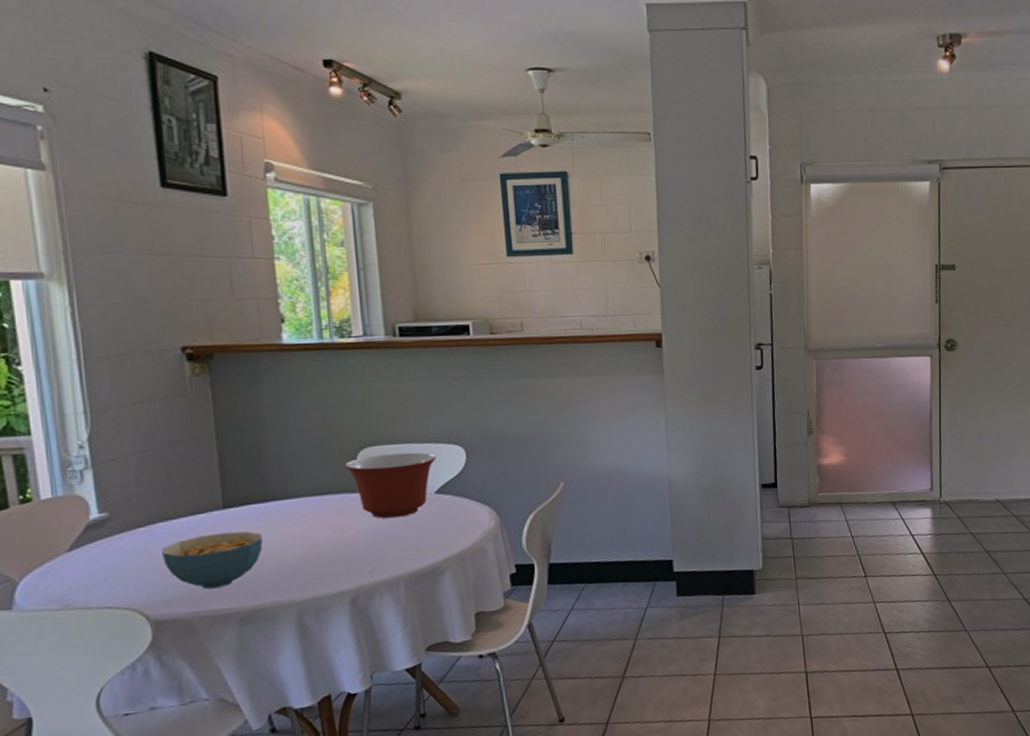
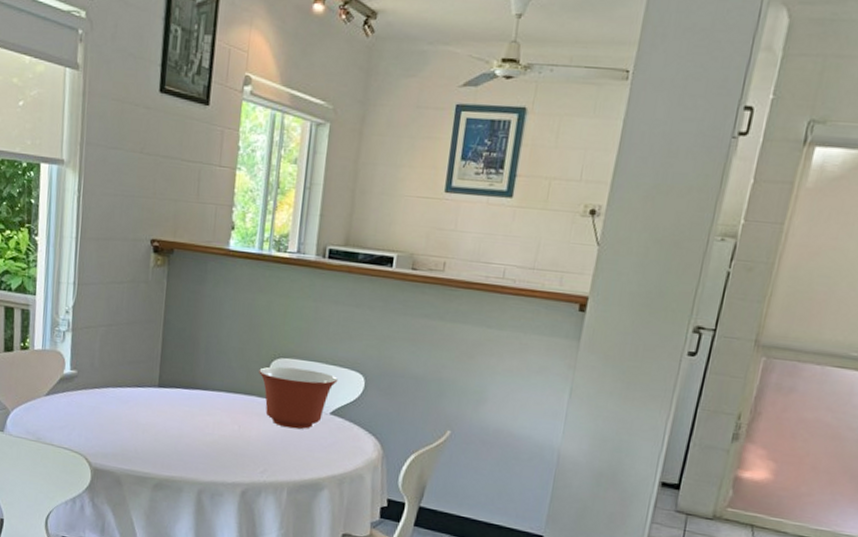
cereal bowl: present [162,531,263,589] -> none [108,406,183,454]

